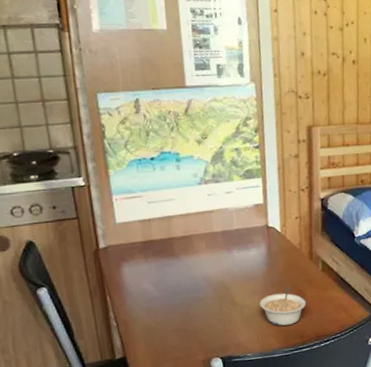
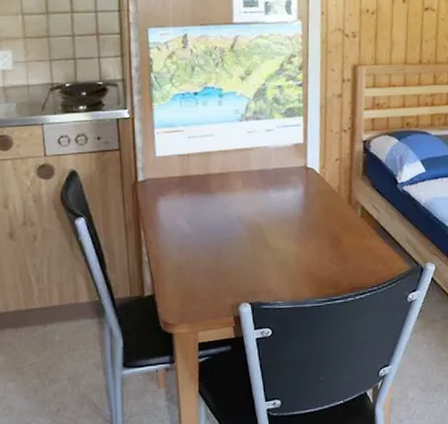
legume: present [260,286,306,326] -> none [294,232,342,274]

